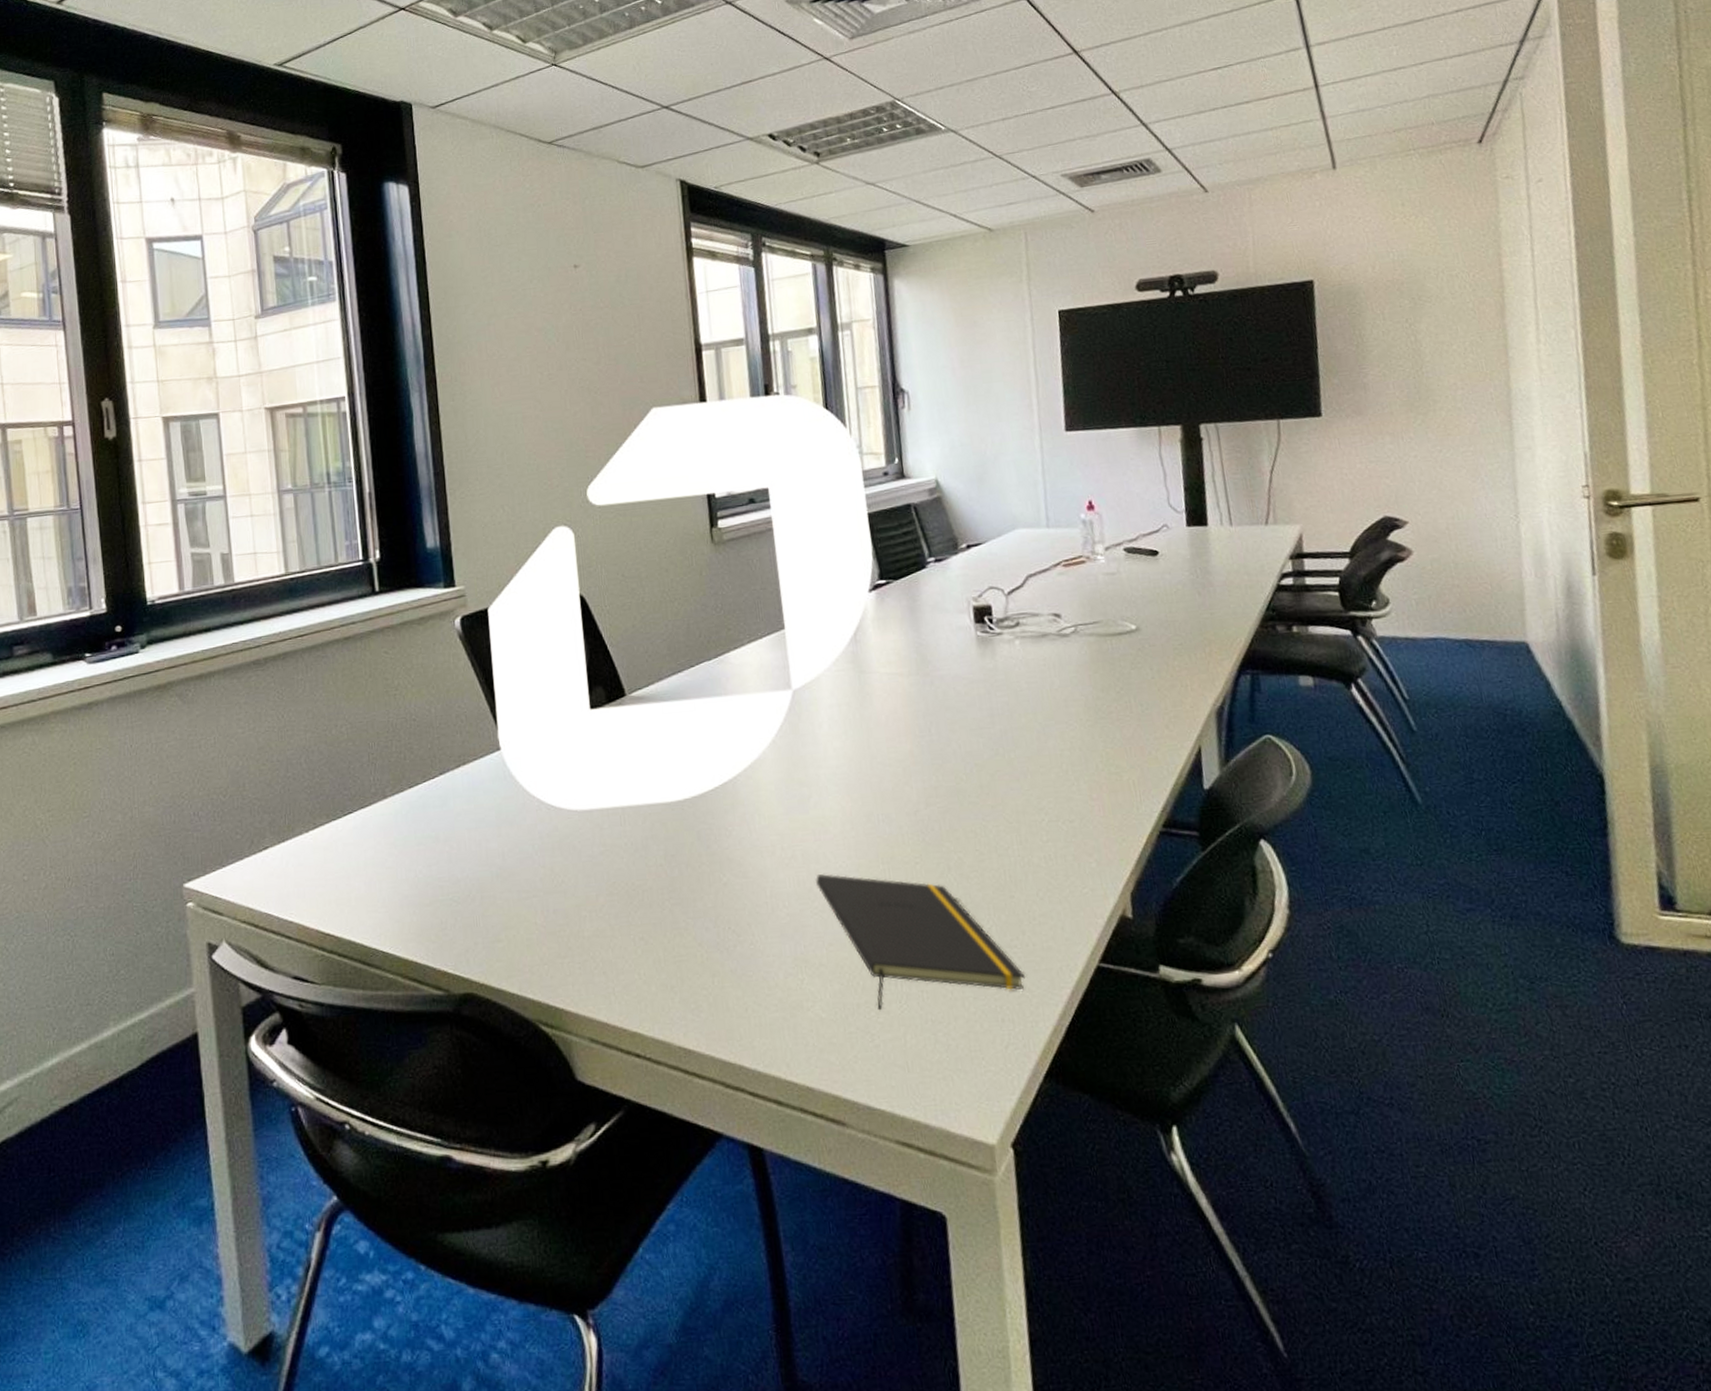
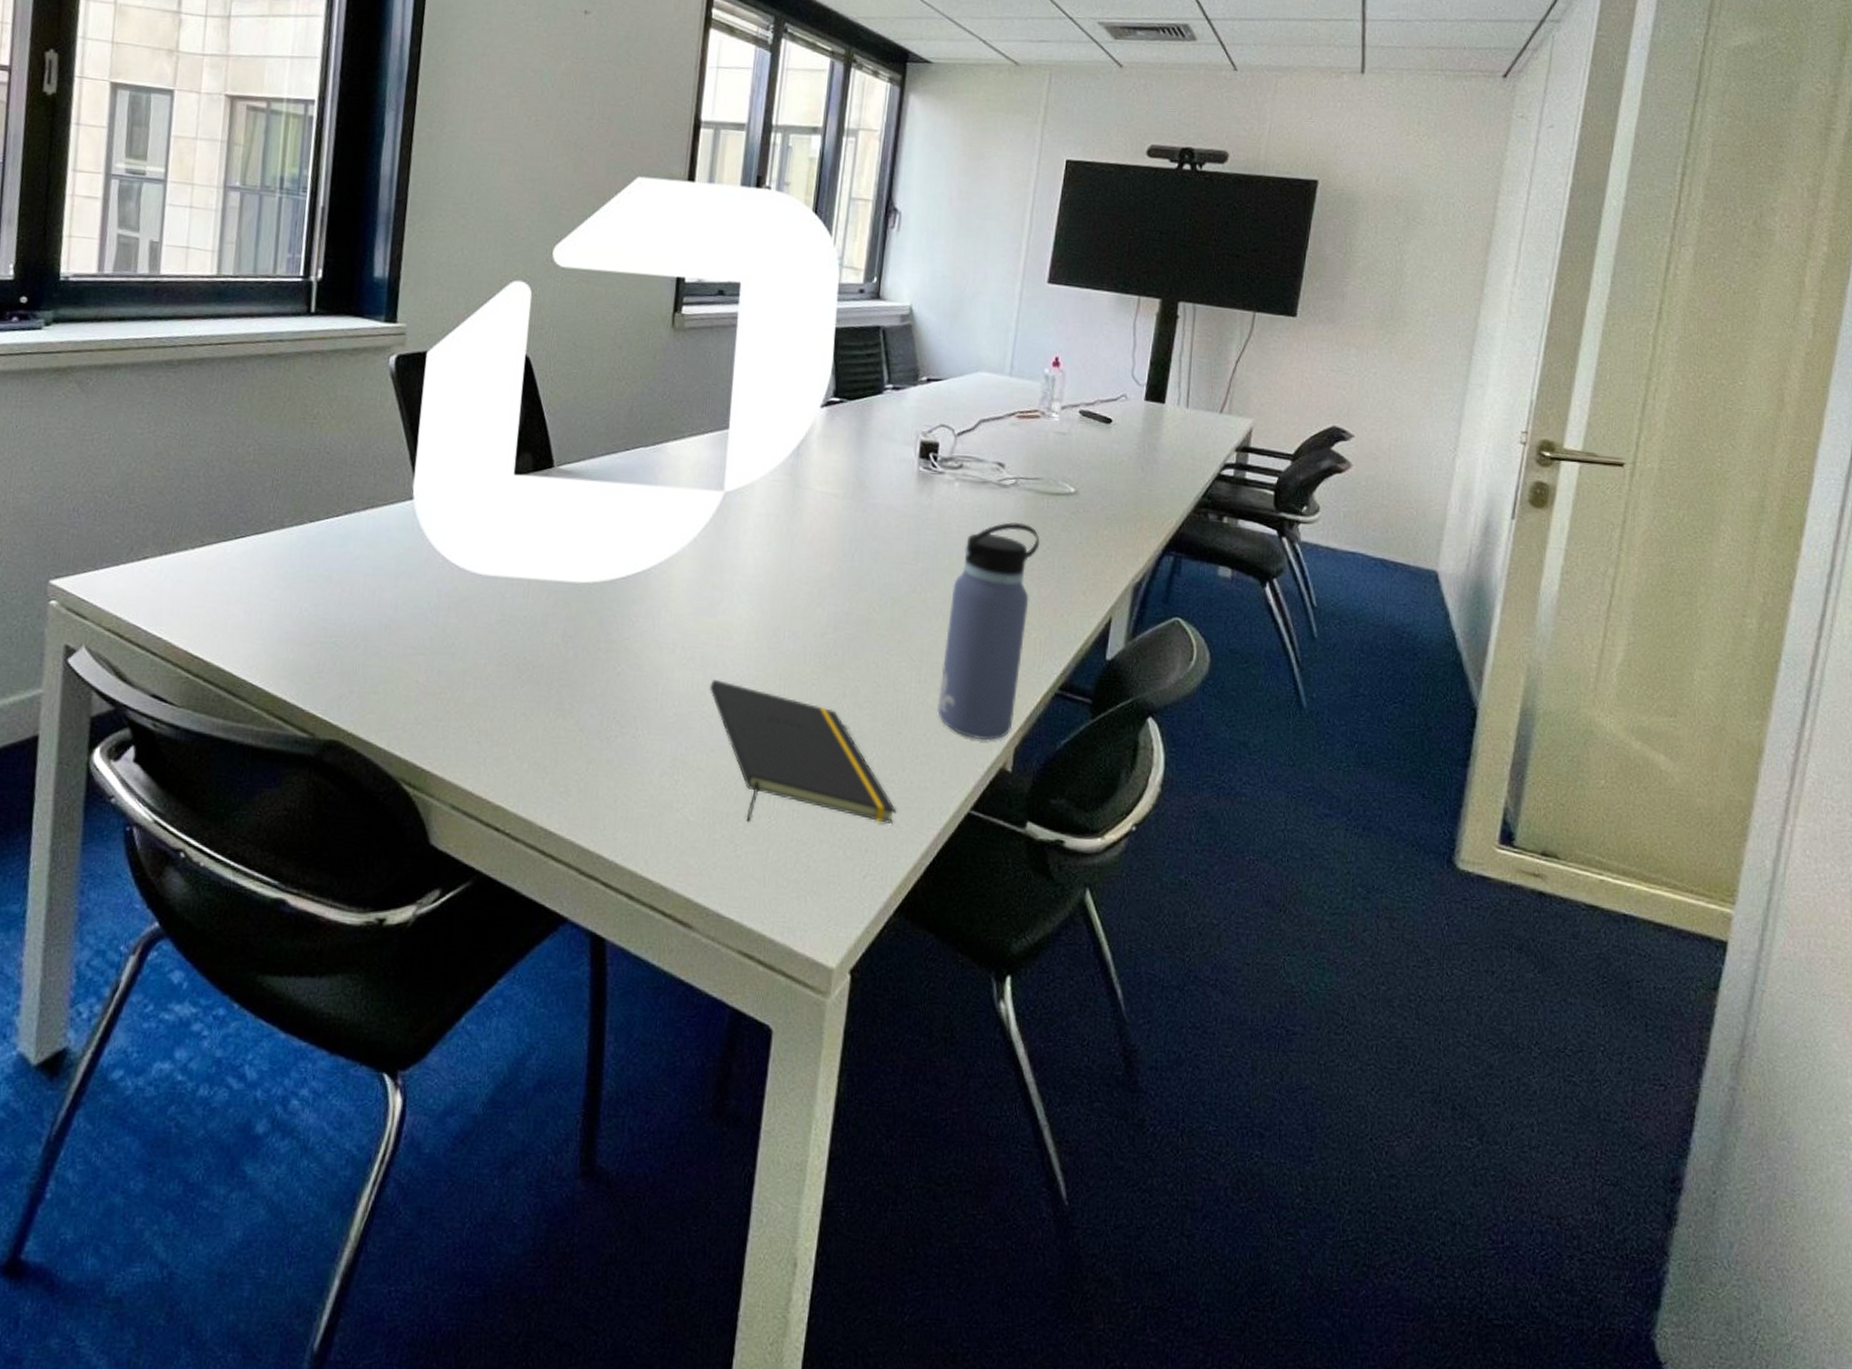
water bottle: none [1034,668,1124,892] -> present [937,521,1040,741]

